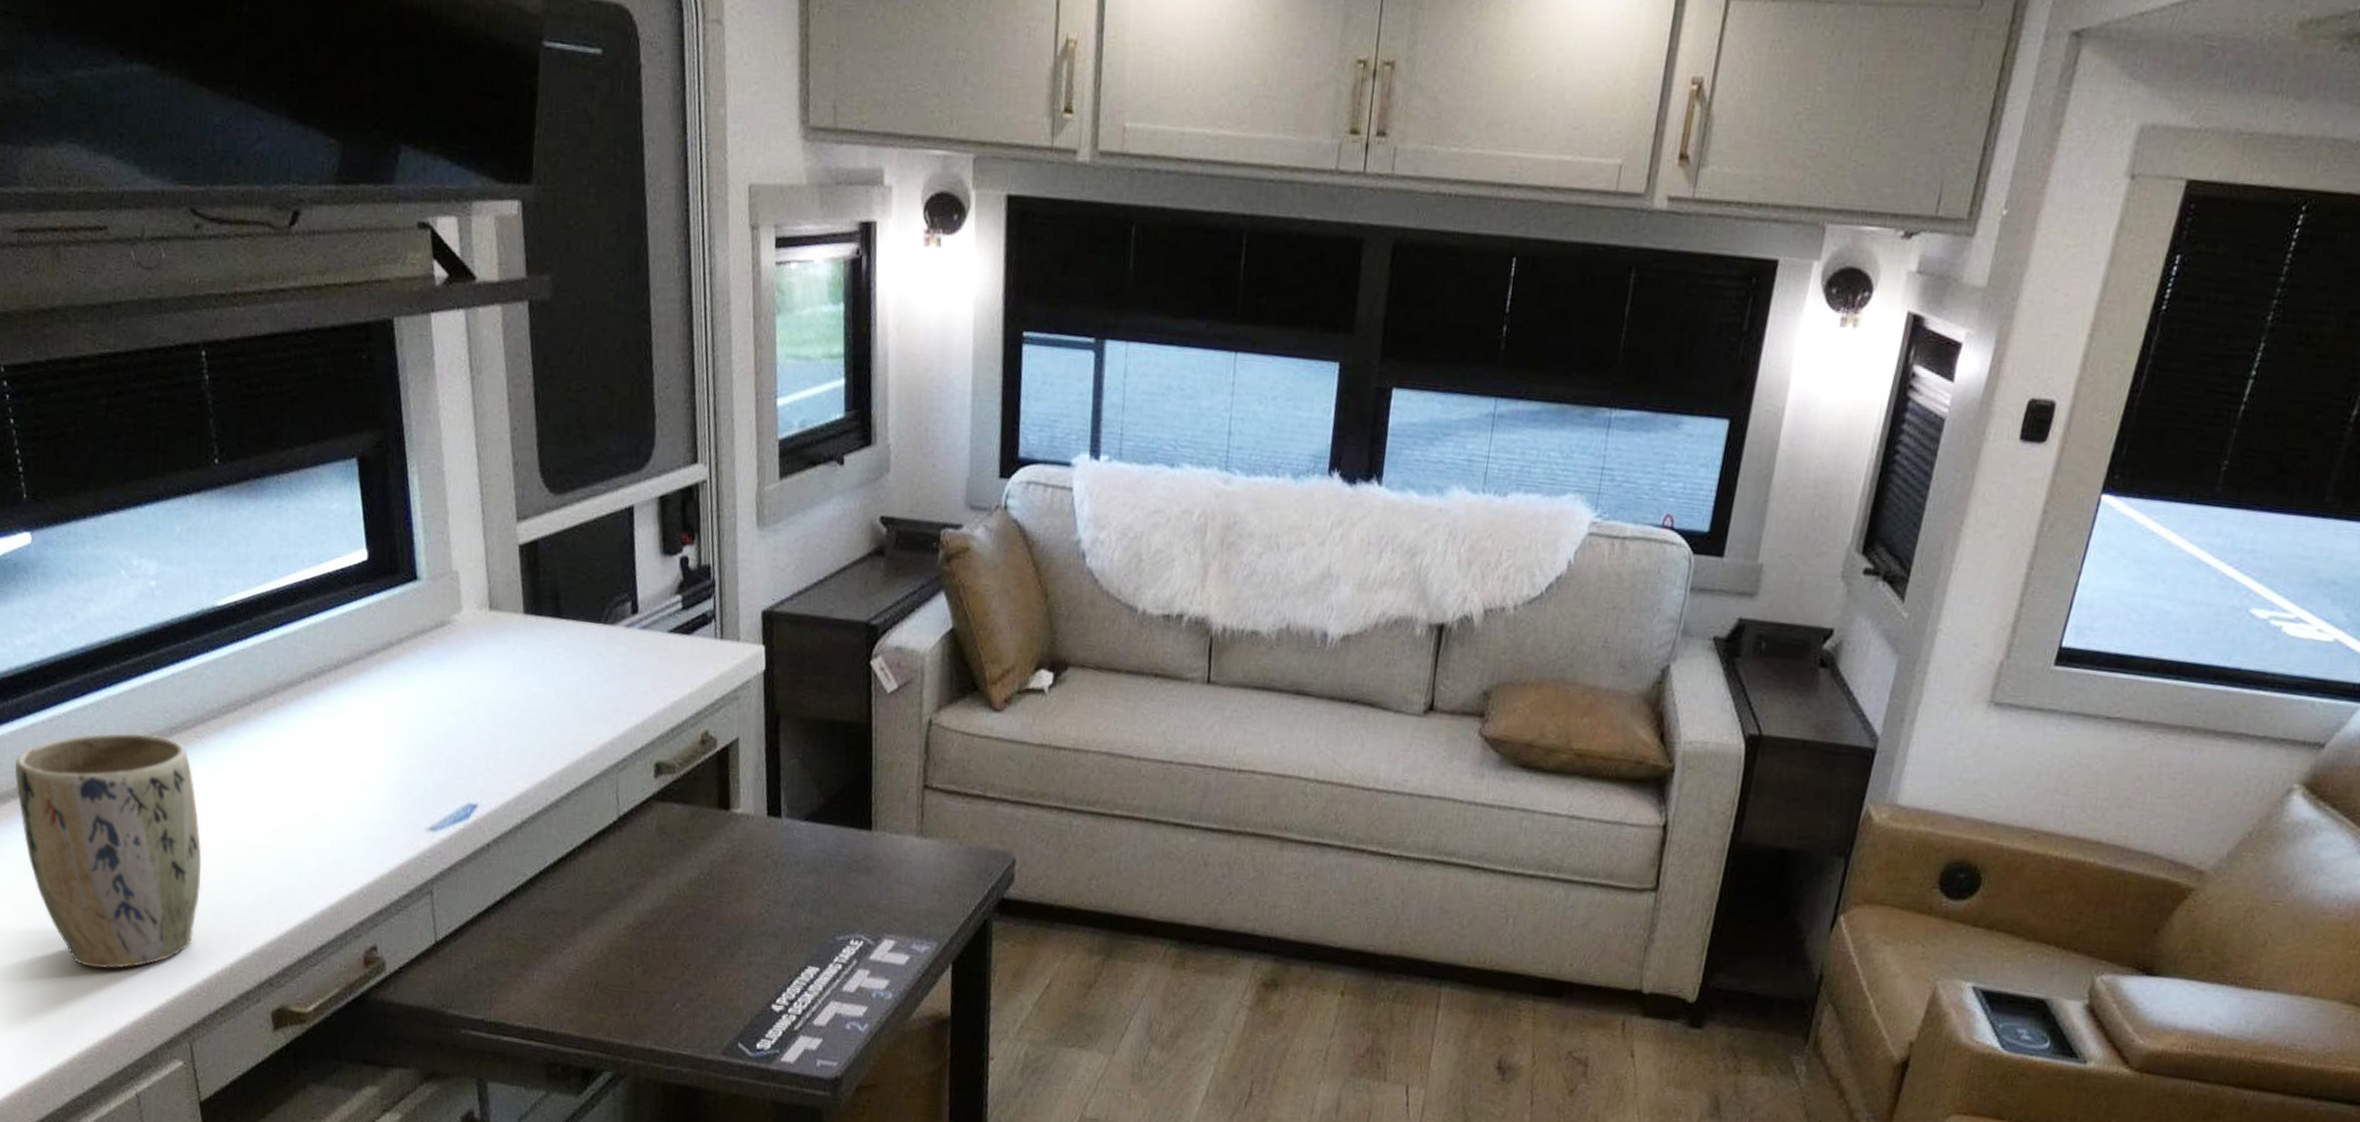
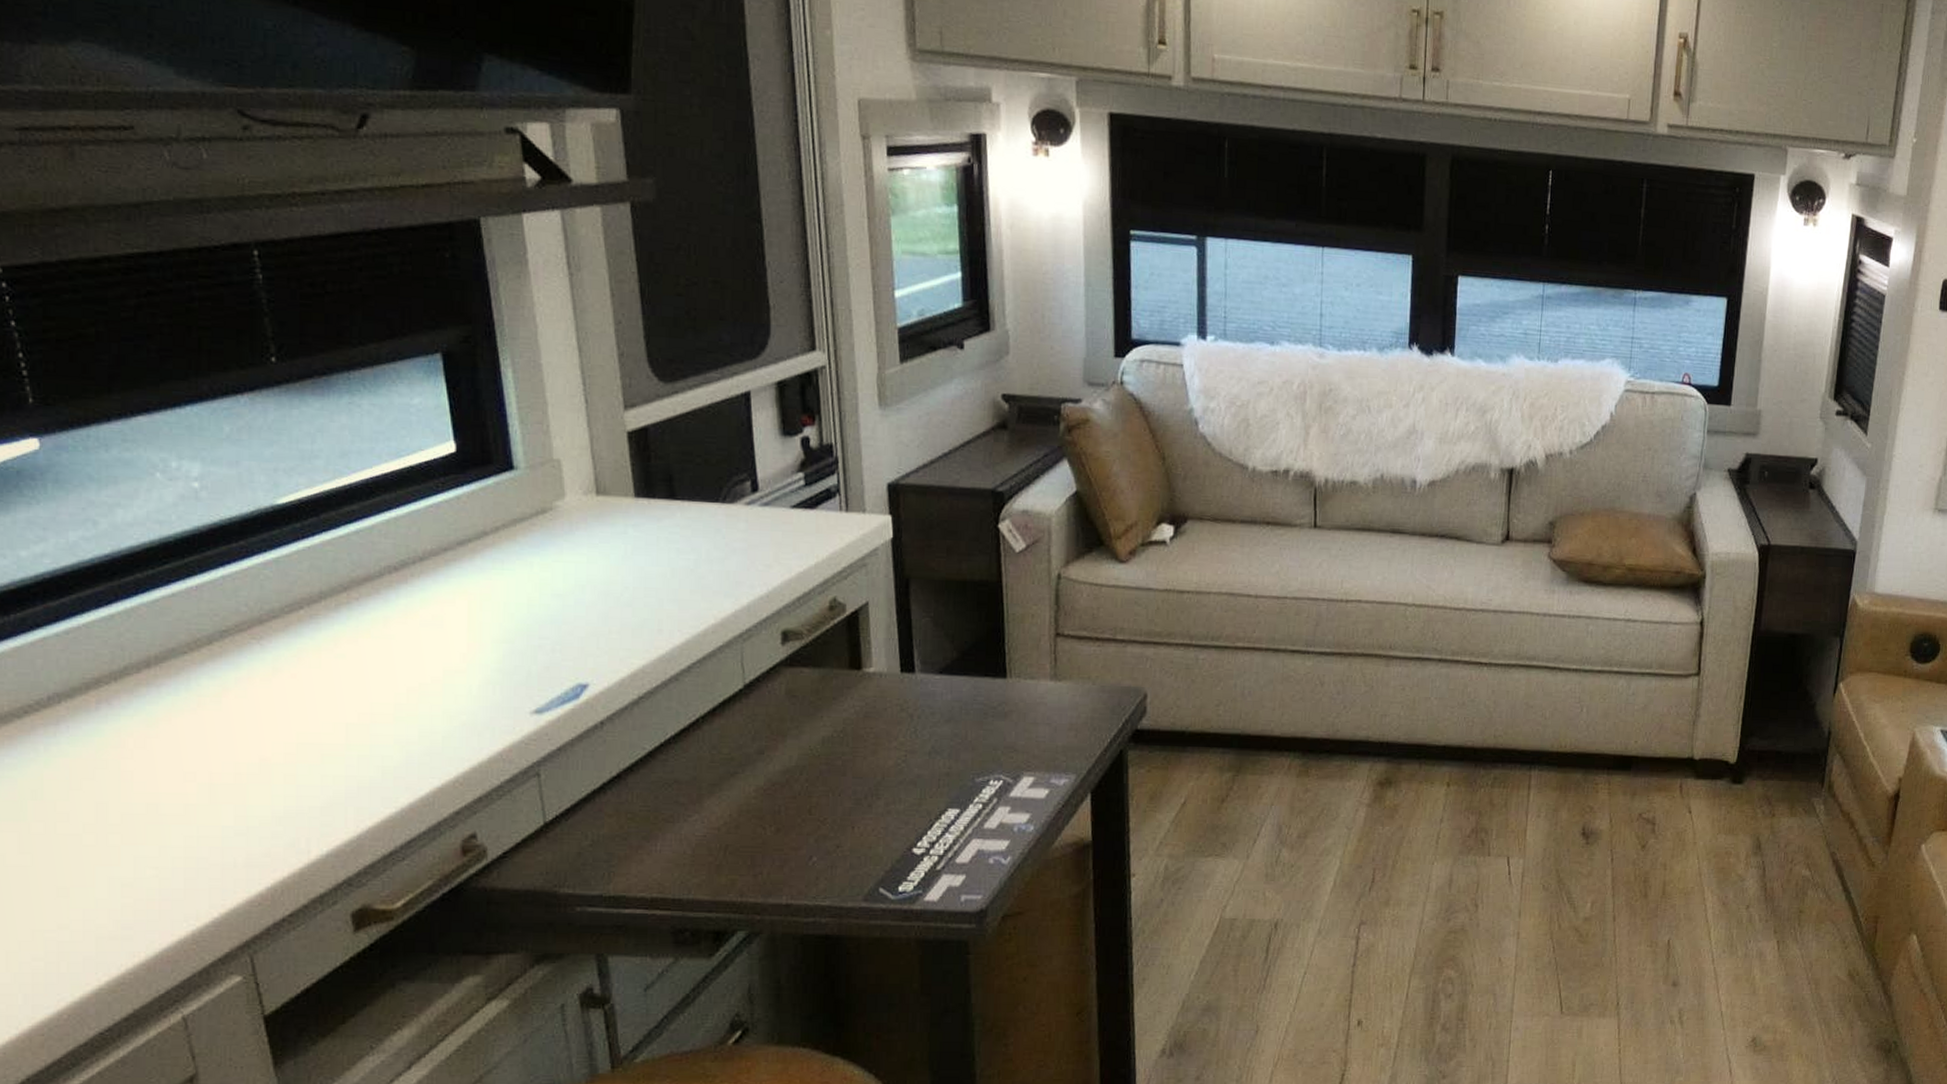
plant pot: present [14,732,202,969] -> none [19,639,262,889]

